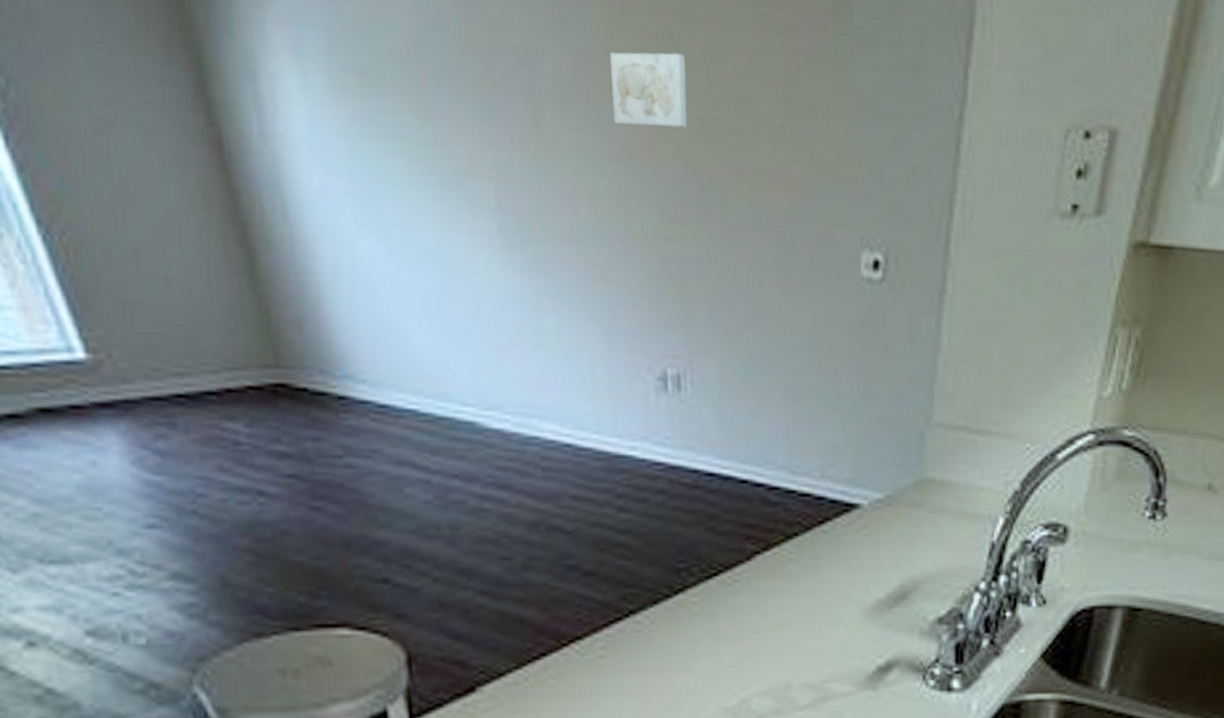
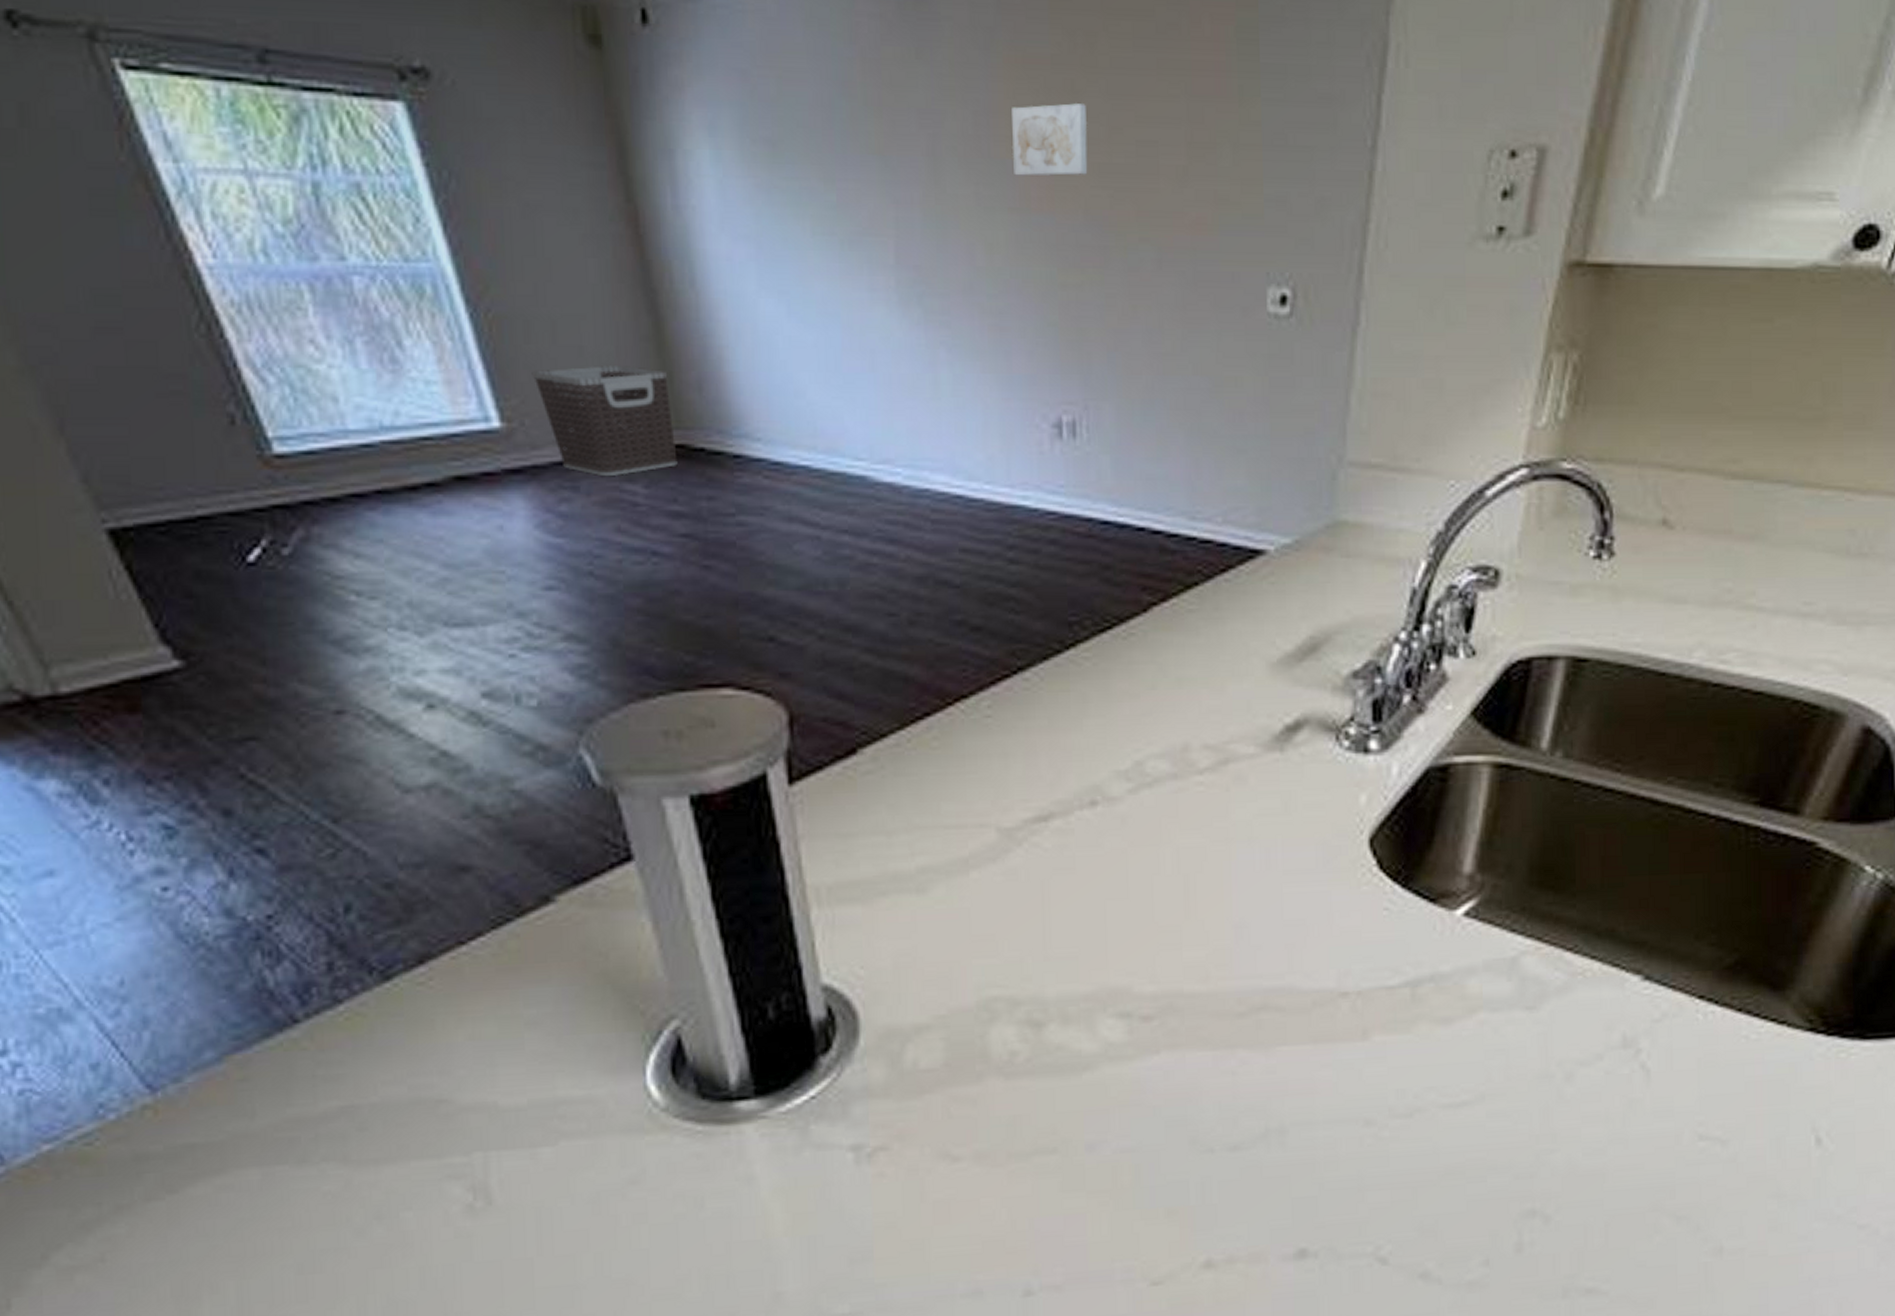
clothes hamper: none [116,298,280,414] -> present [531,366,678,477]

